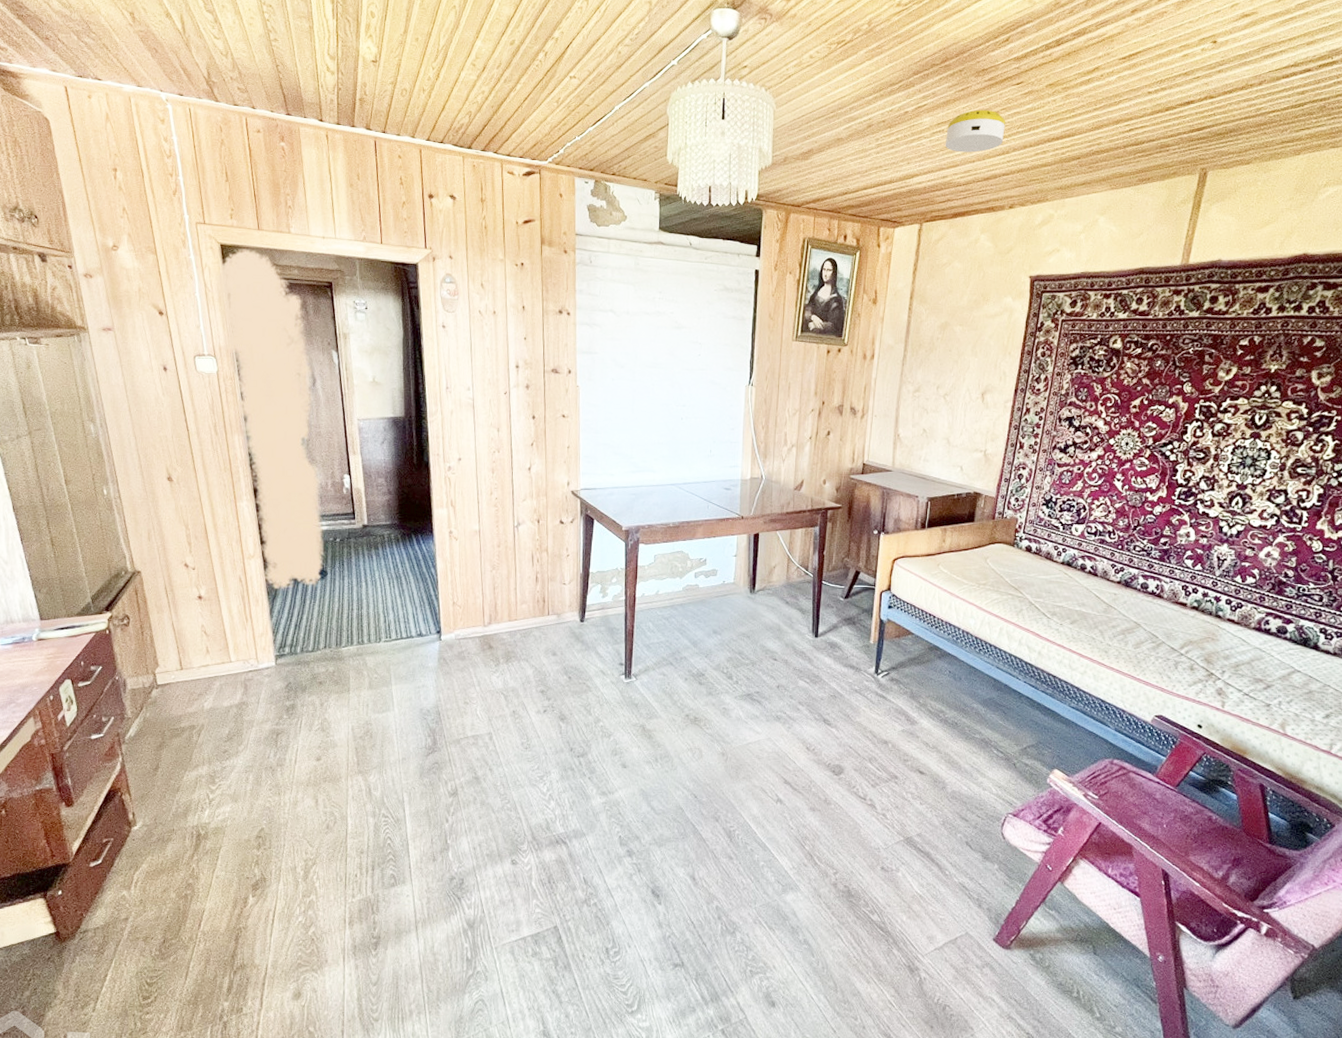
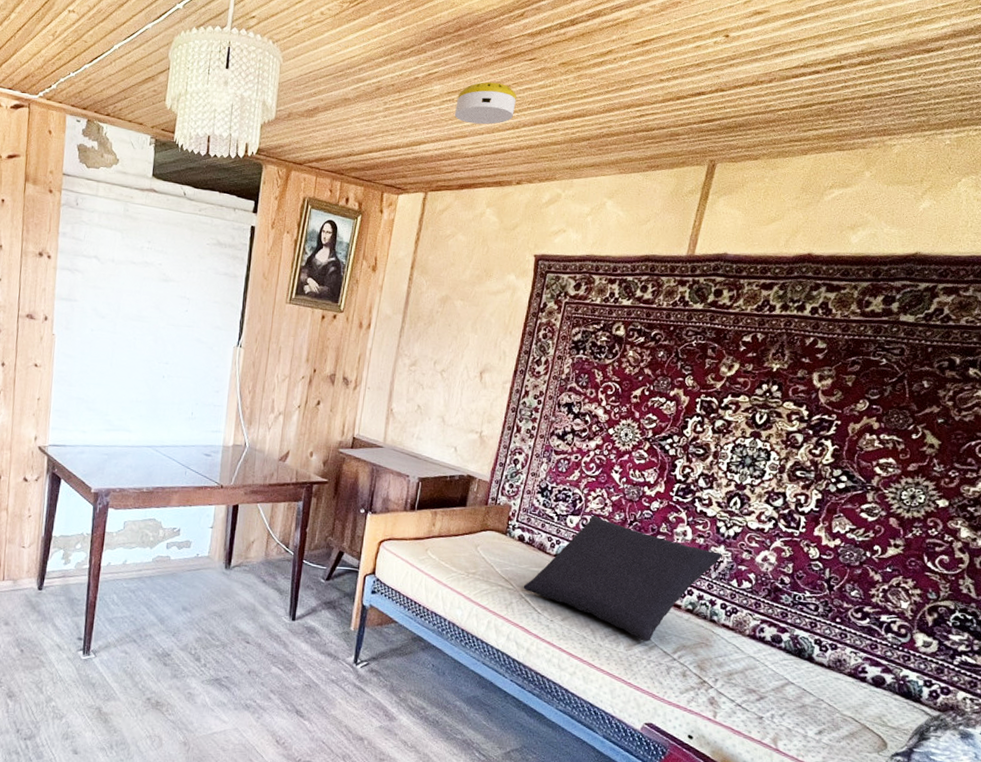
cushion: none [1032,522,1226,639] -> present [523,515,722,642]

